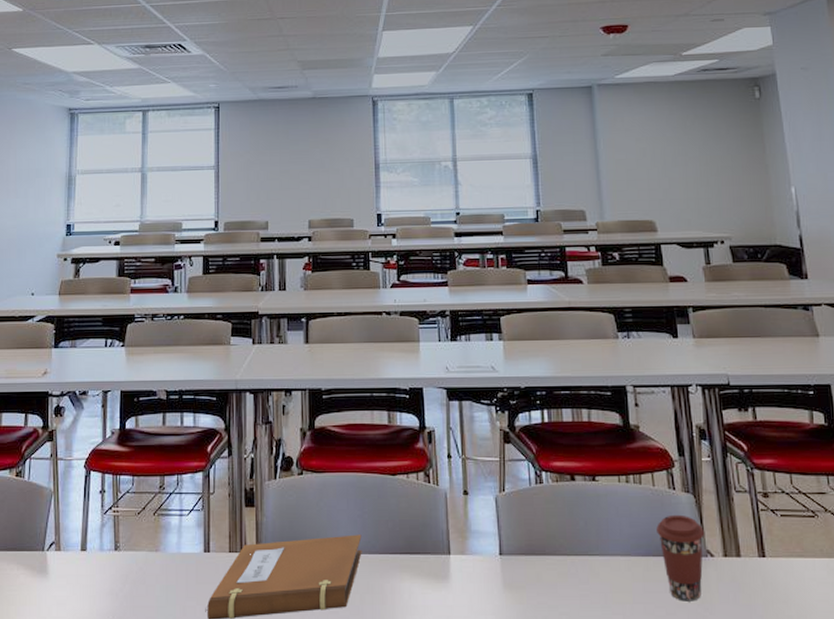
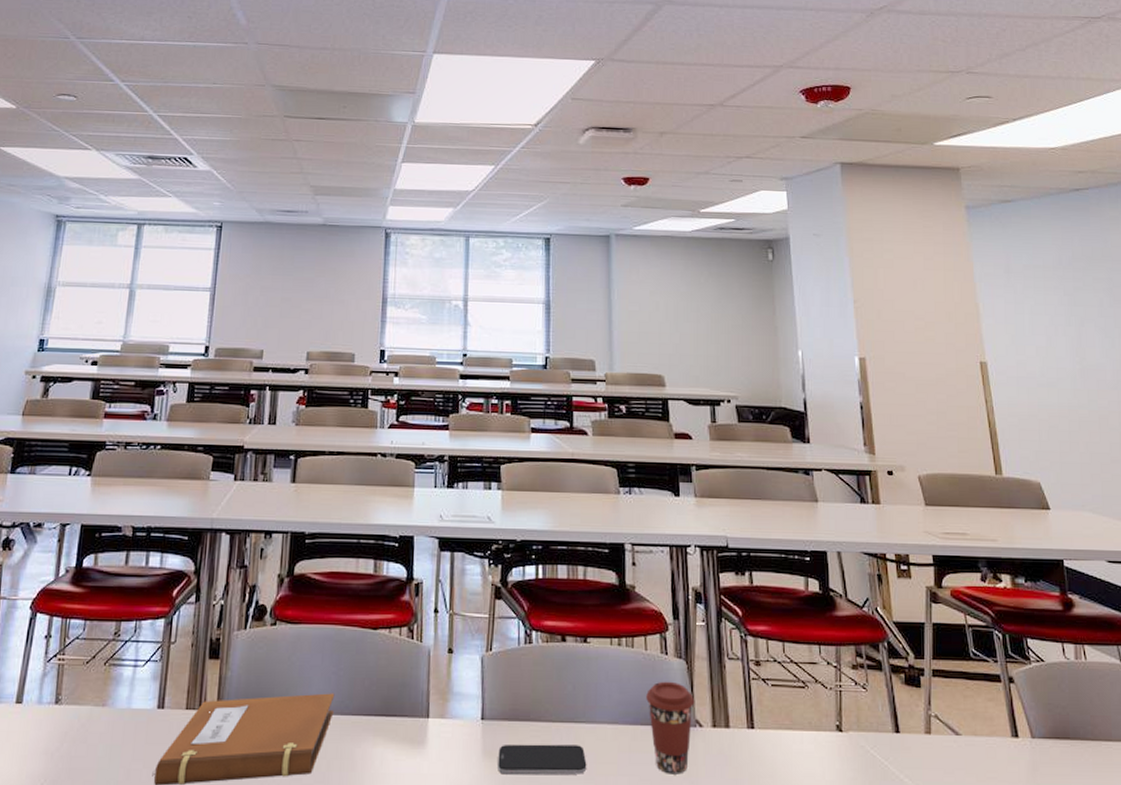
smartphone: none [518,576,603,605] -> present [498,744,587,775]

